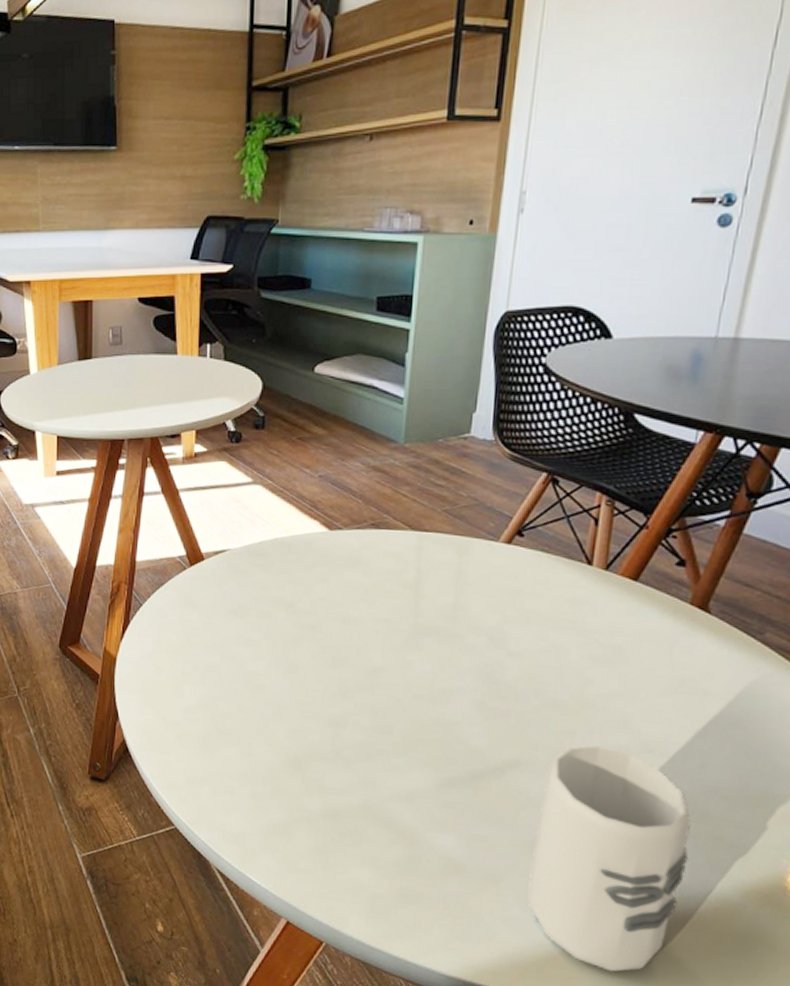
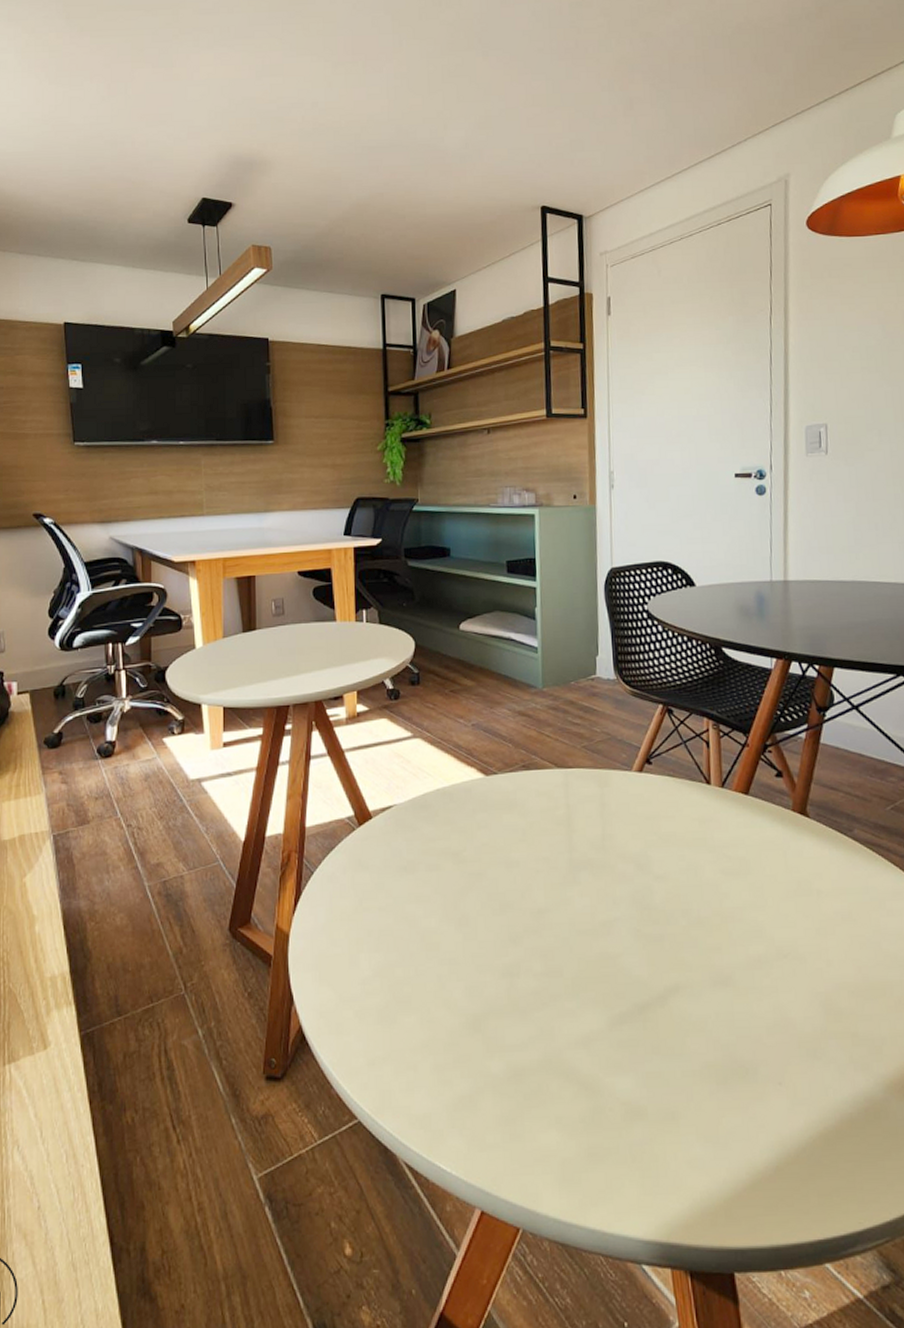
cup: present [528,746,691,972] -> none [703,958,835,1200]

